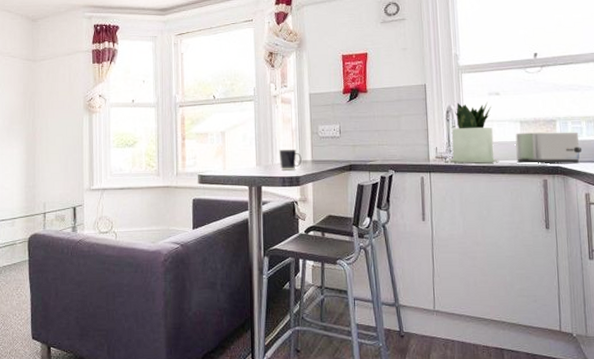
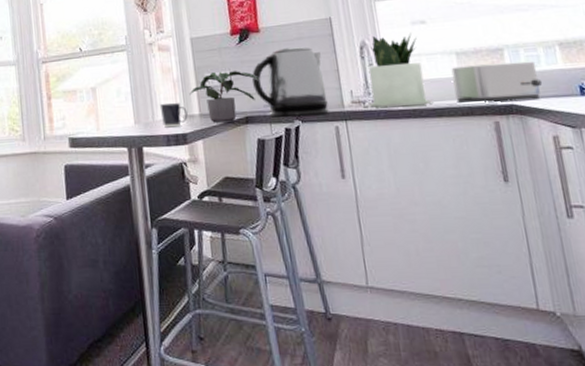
potted plant: none [304,124,364,169] -> present [189,71,260,123]
kettle: none [357,107,417,169] -> present [251,46,329,118]

